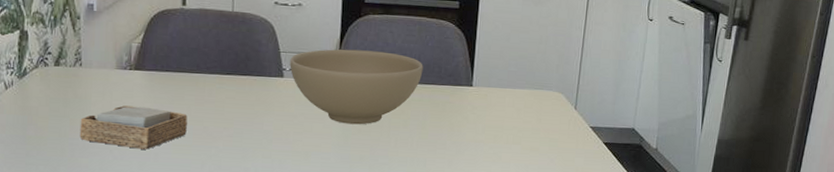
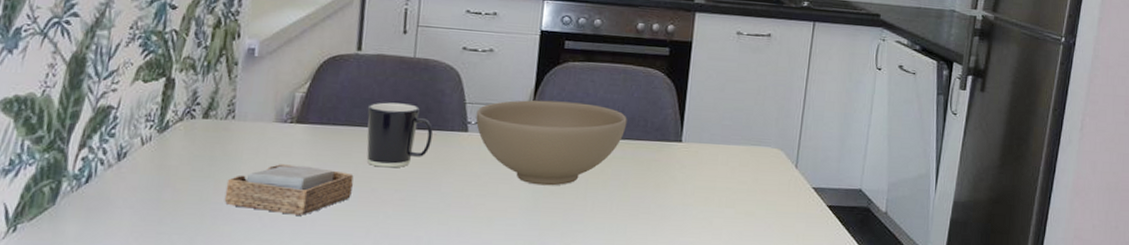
mug: none [195,51,253,109] -> present [366,102,433,168]

